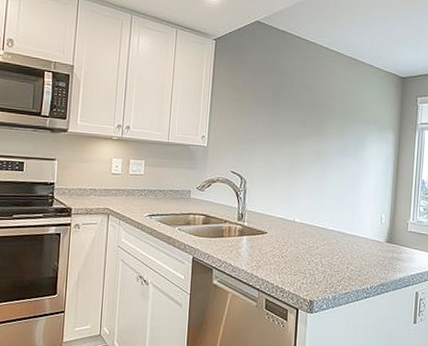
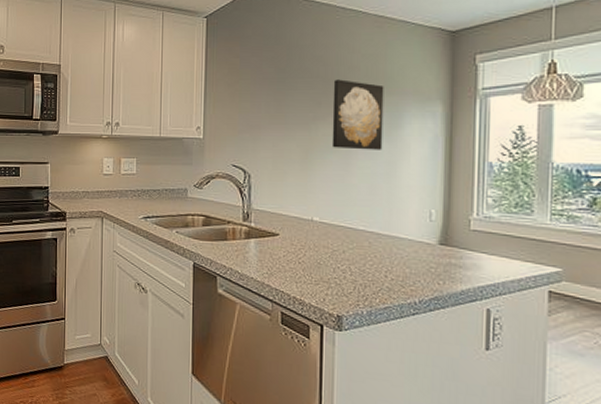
wall art: none [312,106,354,166] -> present [331,79,384,150]

